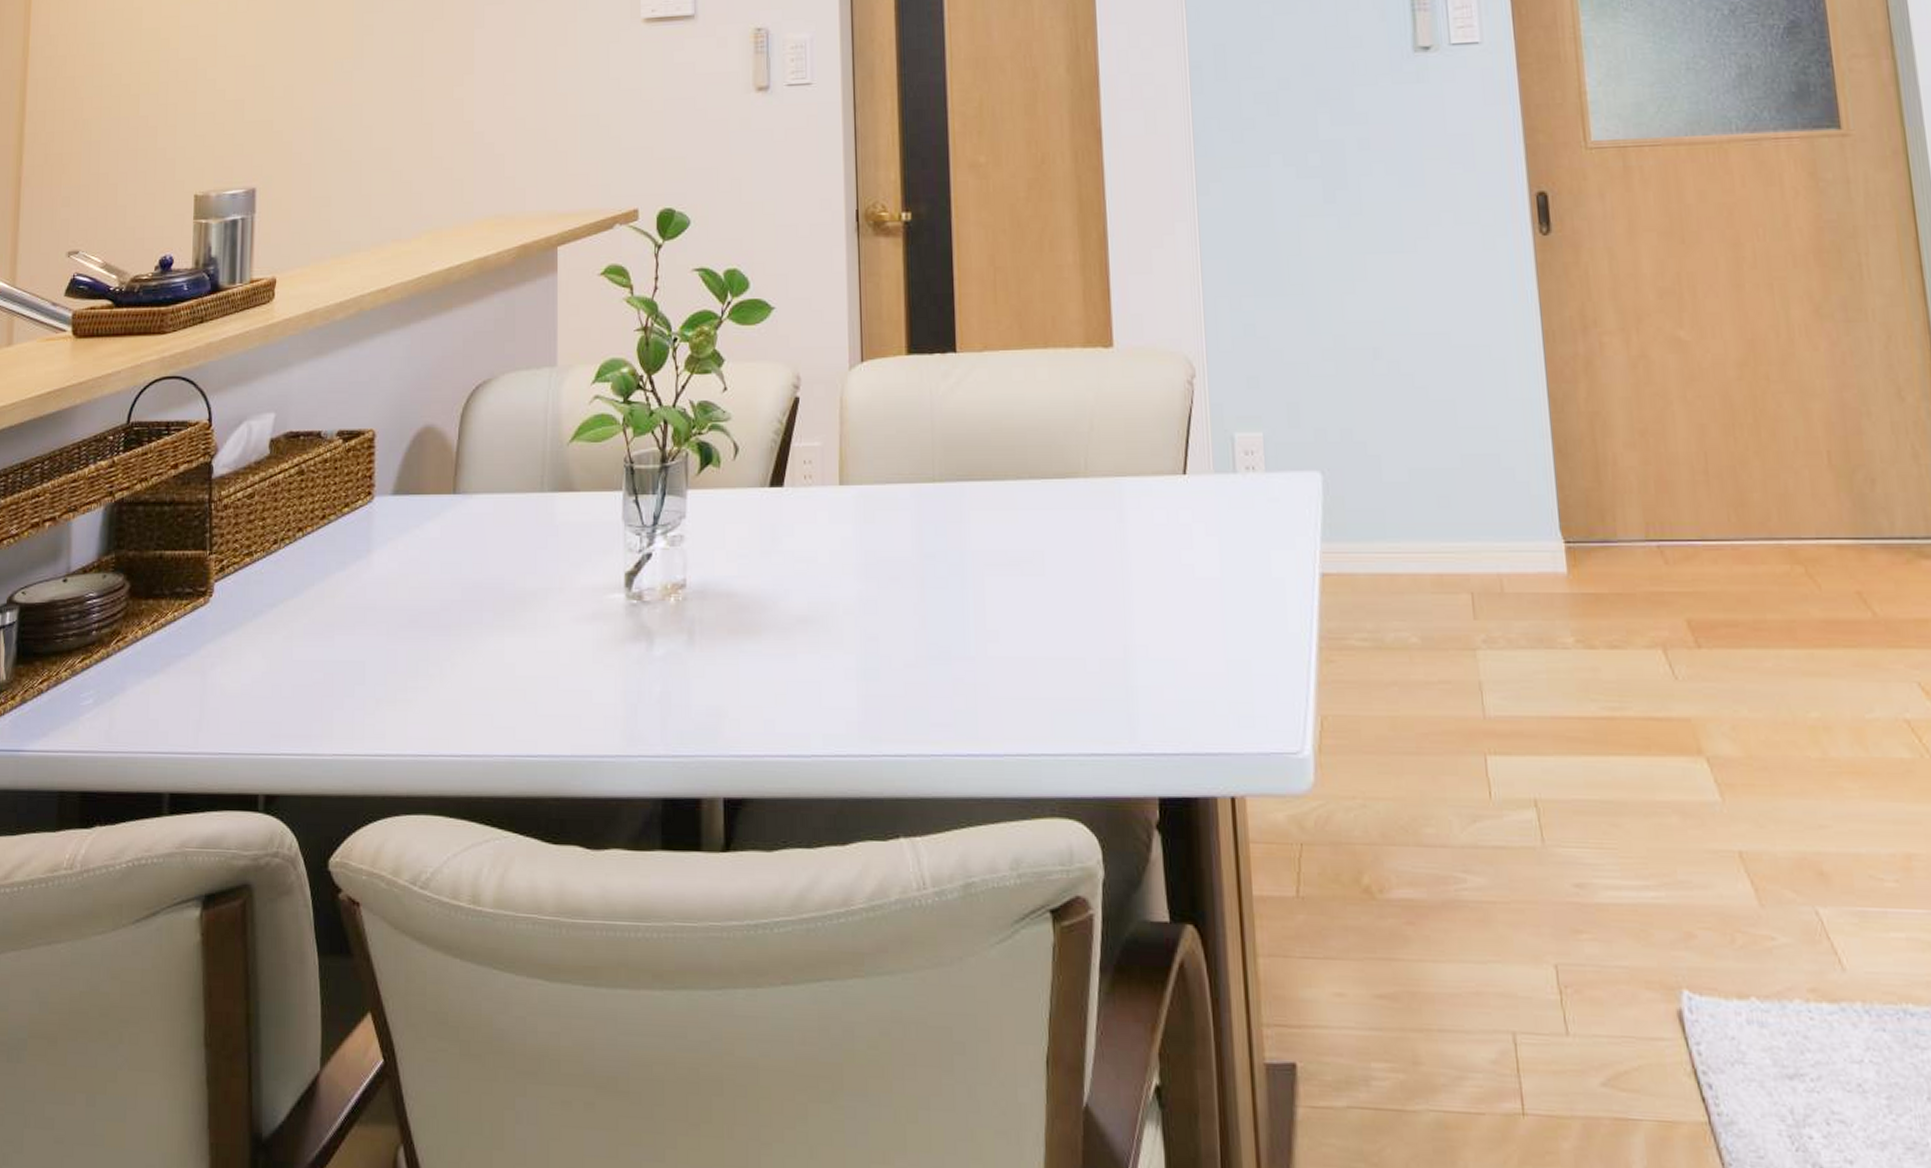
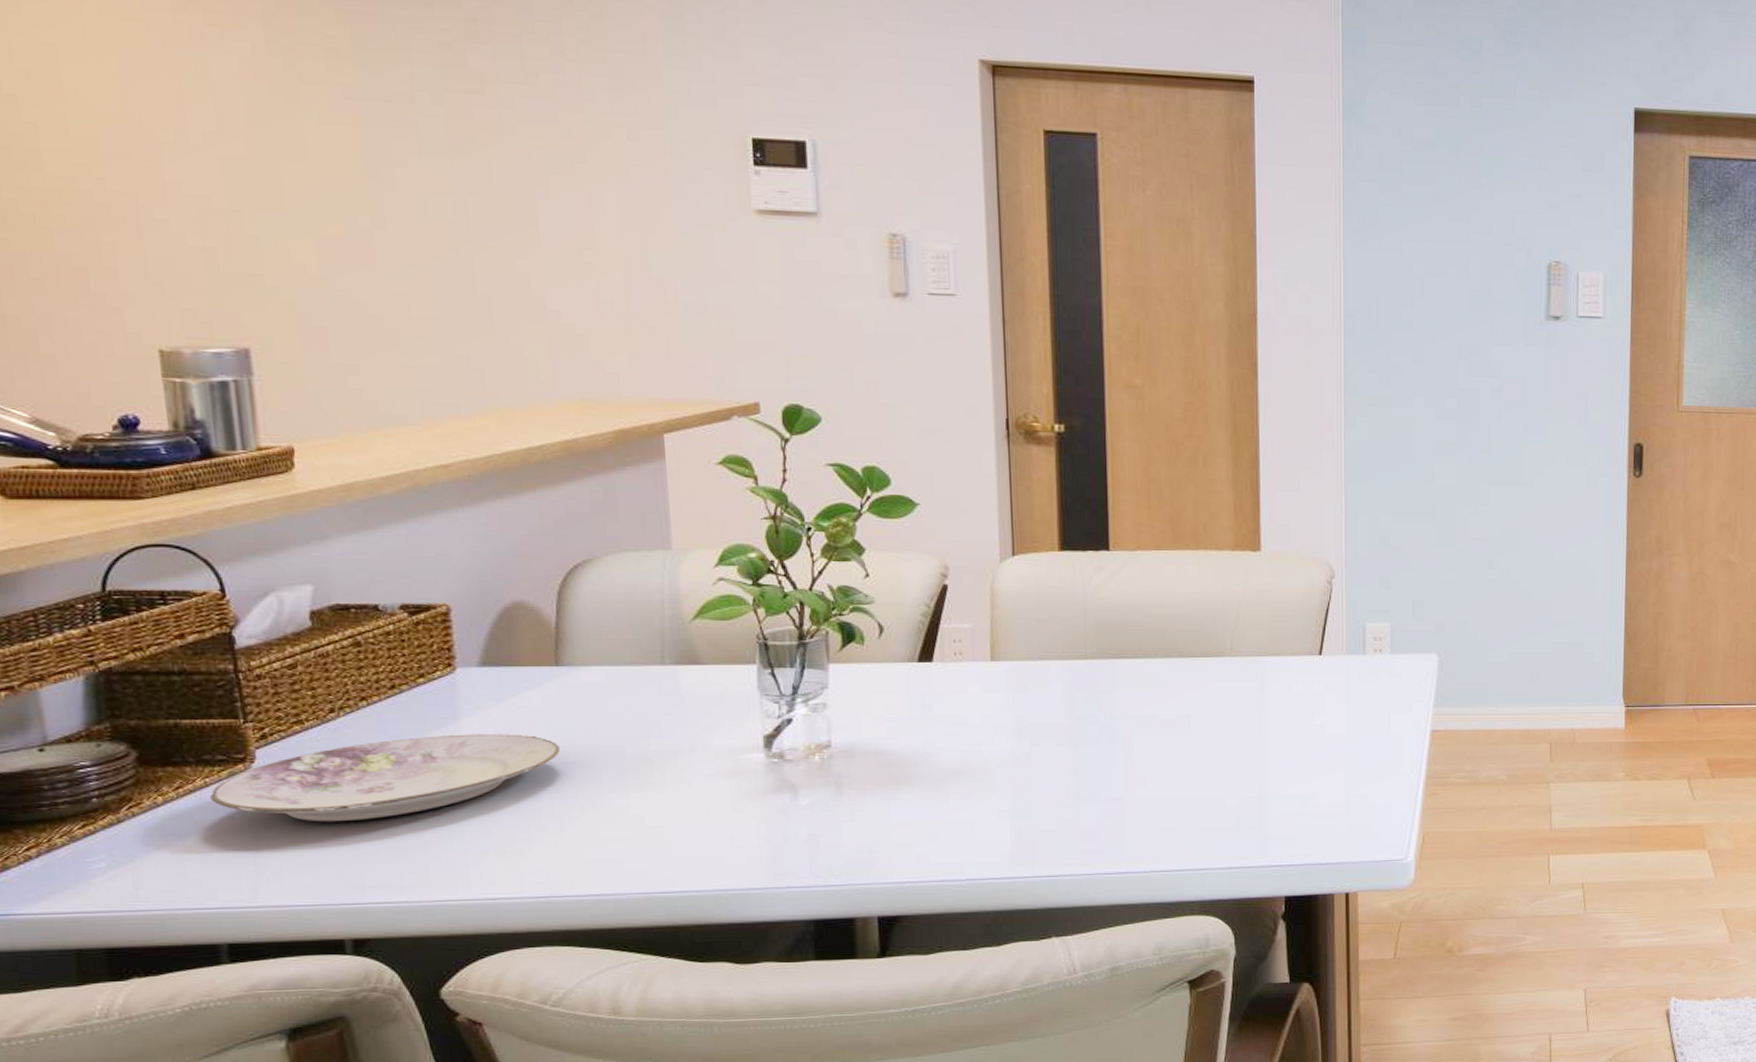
plate: none [175,568,449,662] -> present [209,734,560,822]

